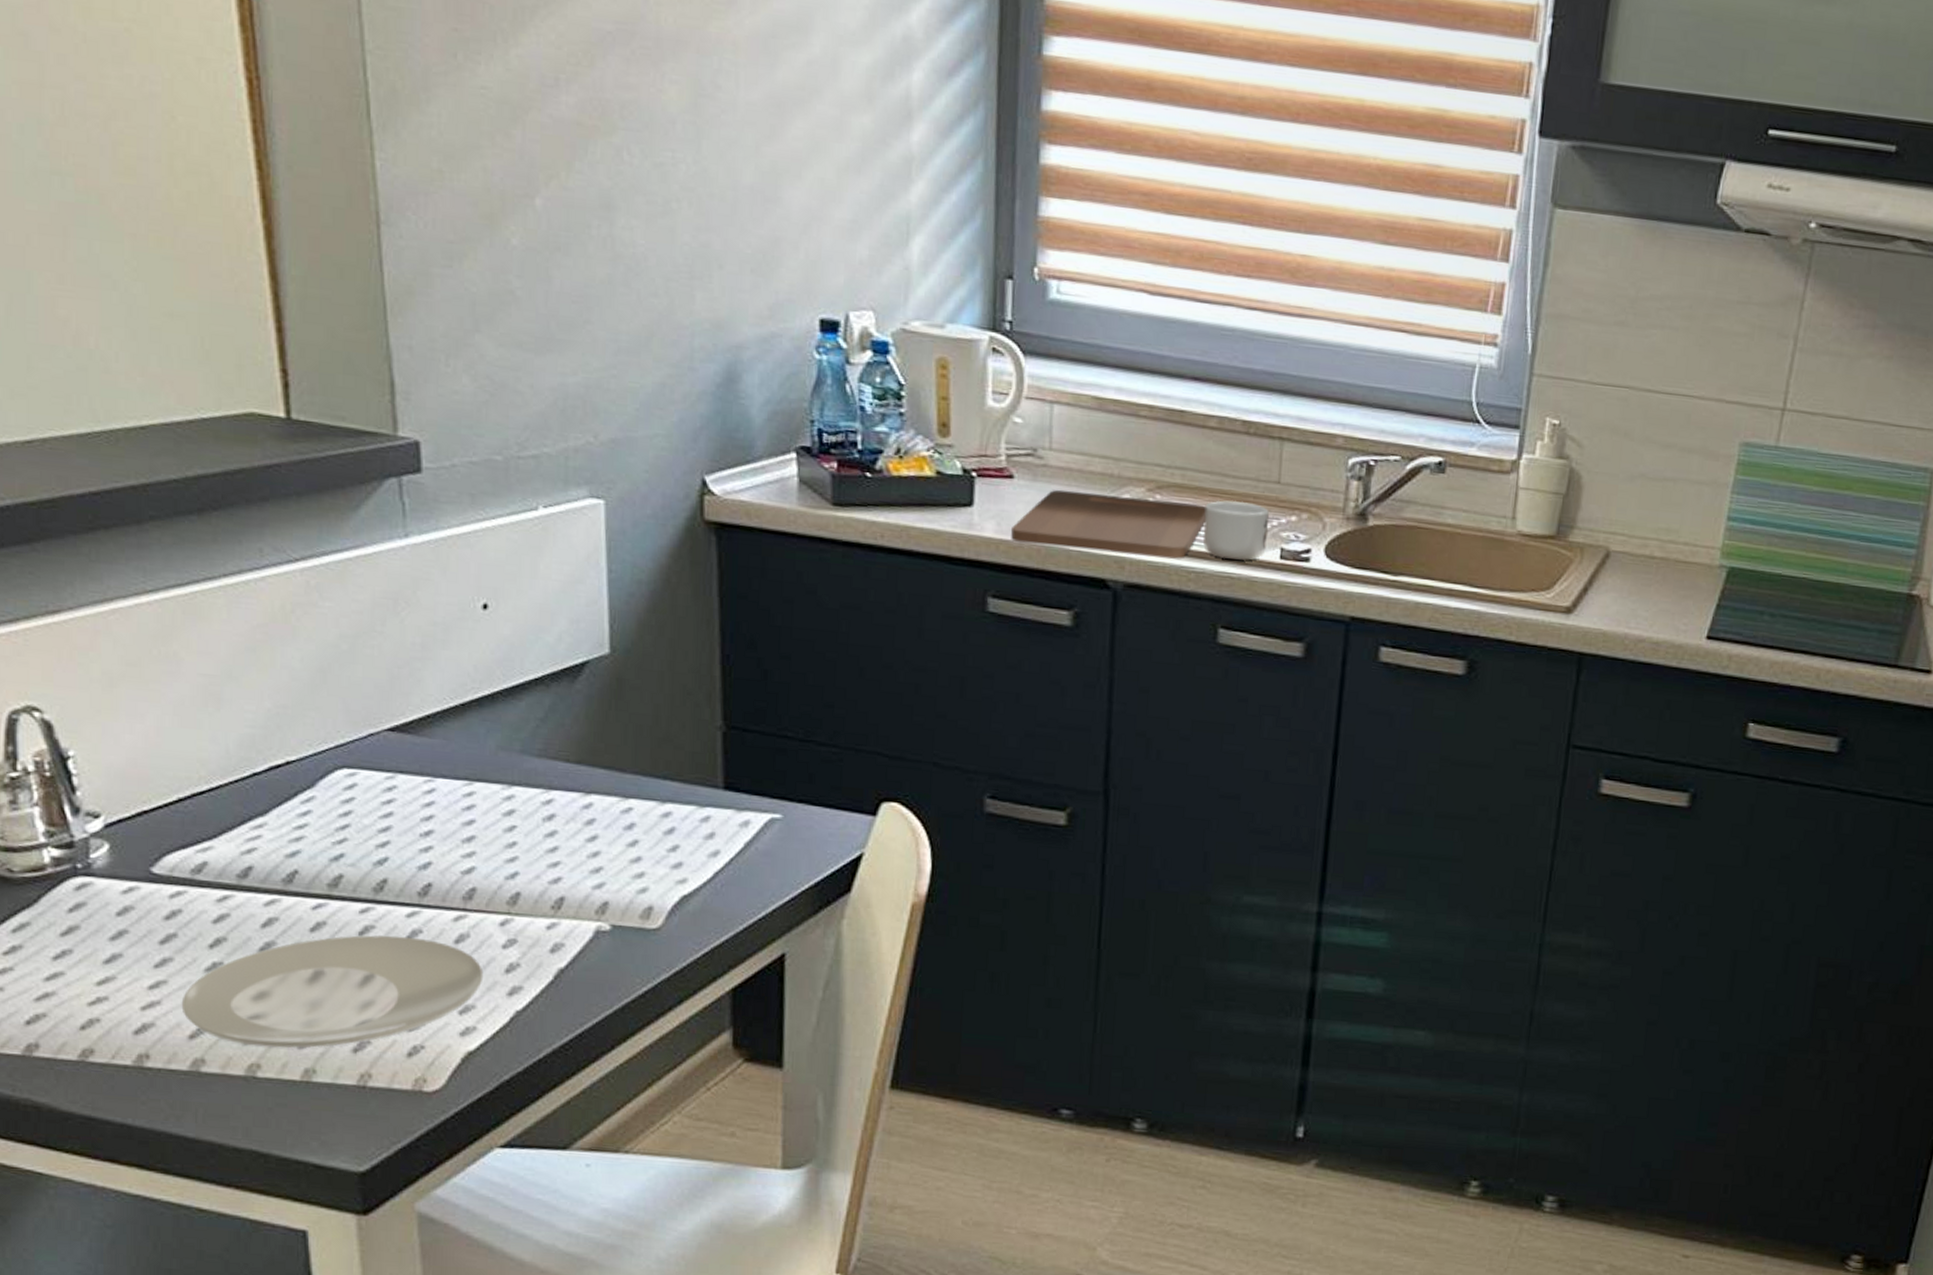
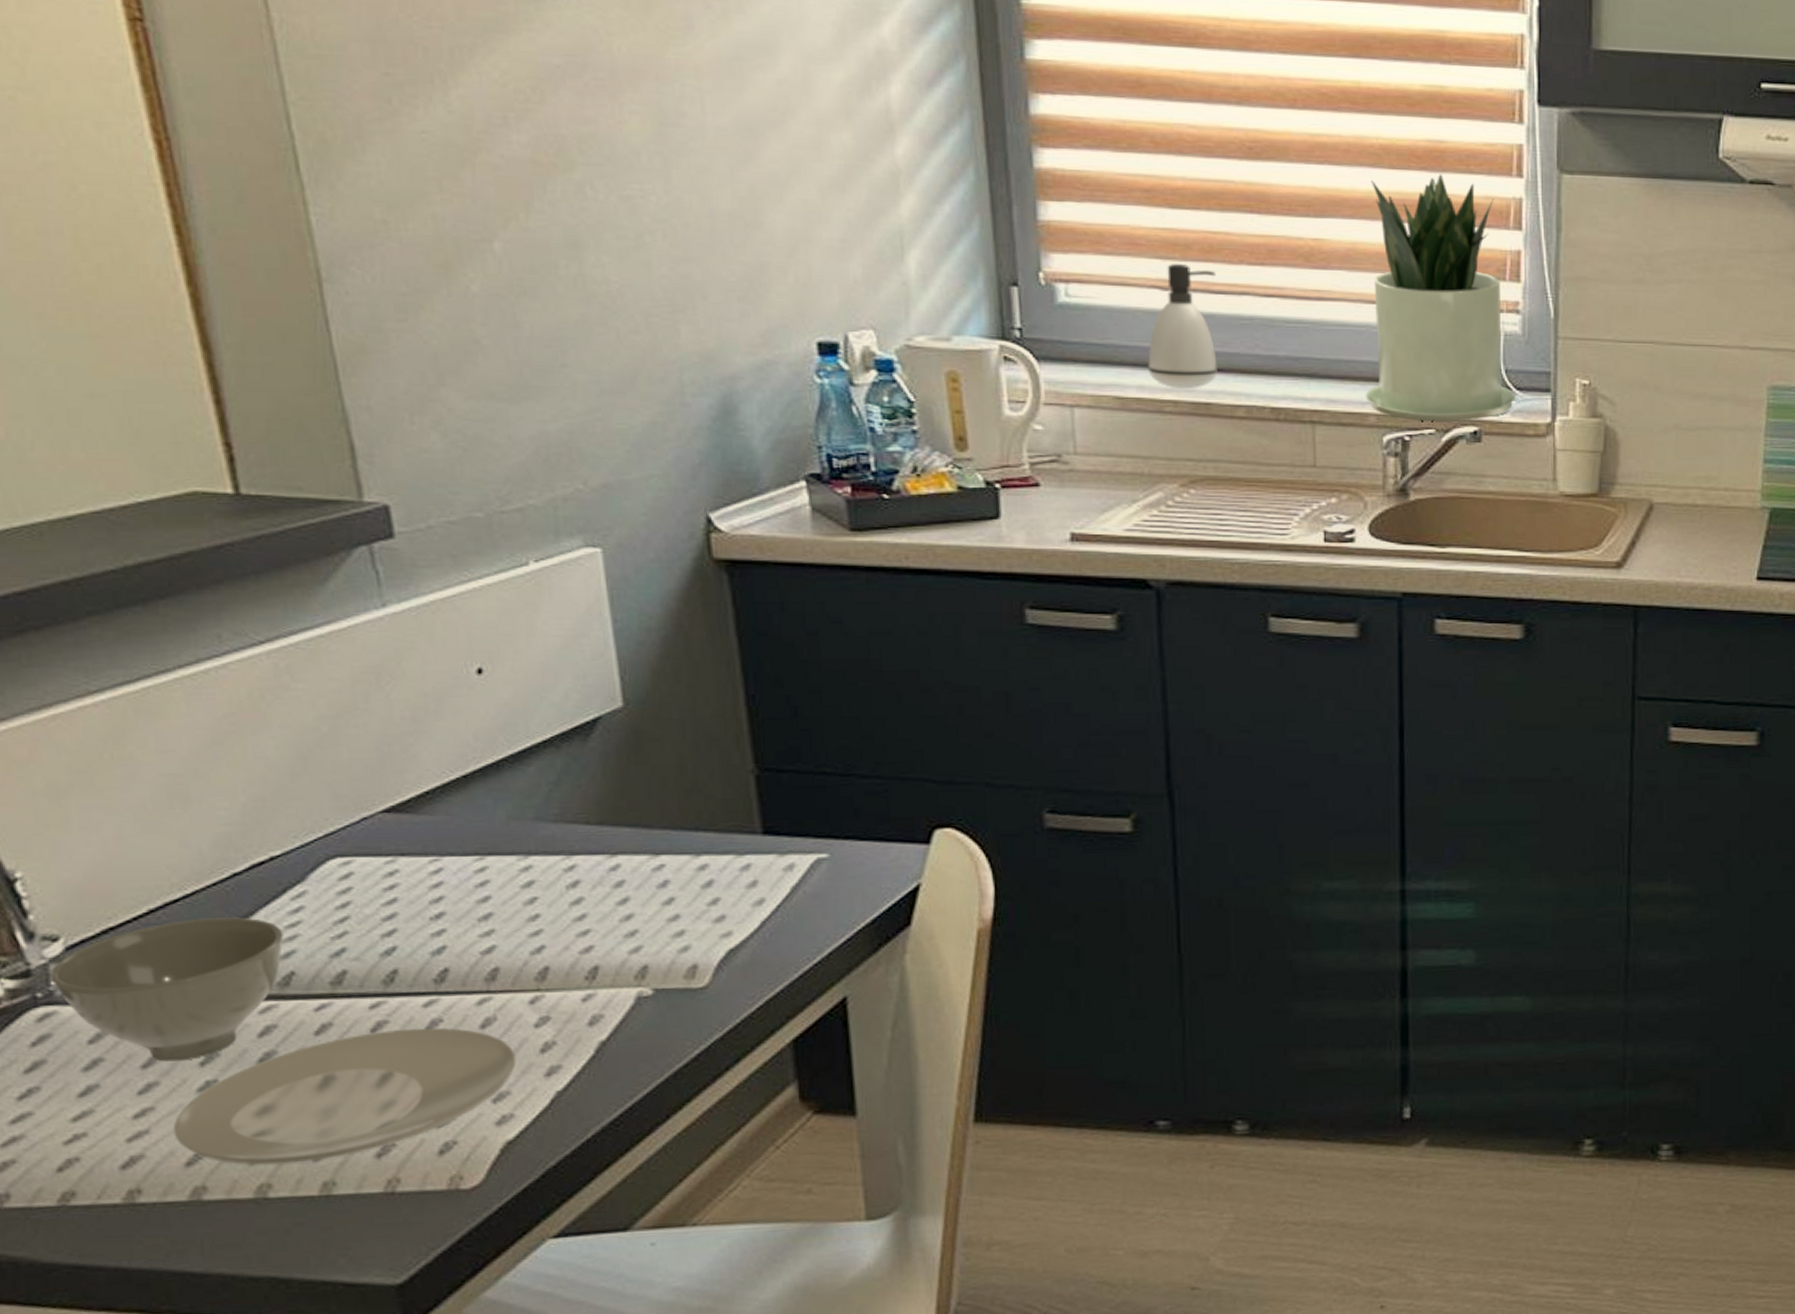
bowl: none [89,811,291,941] -> present [49,917,284,1062]
cutting board: present [1011,489,1206,559] -> none [1043,493,1244,552]
soap dispenser: none [1128,268,1203,396] -> present [1148,263,1218,390]
mug: present [1202,500,1270,561] -> none [1242,489,1310,548]
planter: none [1335,199,1485,451] -> present [1365,174,1517,423]

